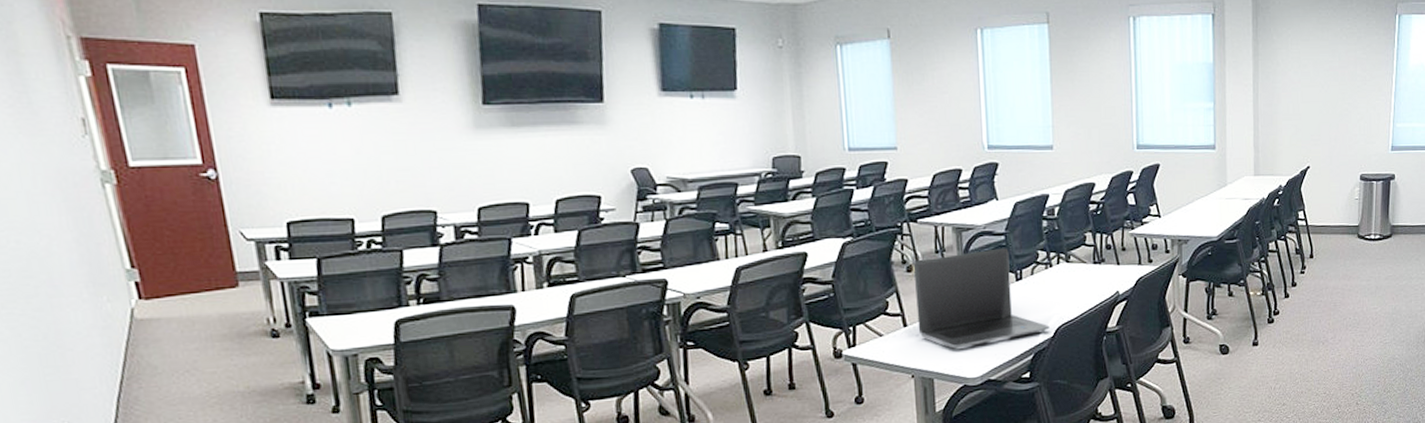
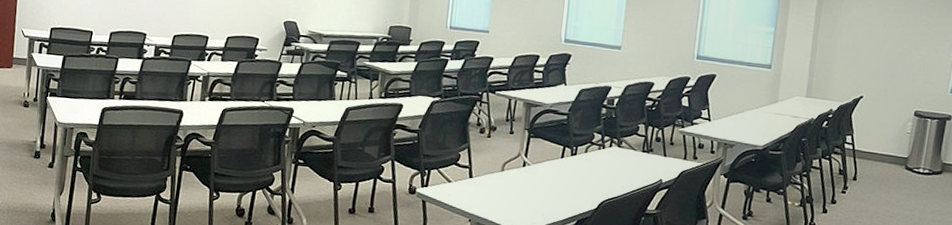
laptop computer: present [913,248,1050,350] -> none [481,124,595,205]

